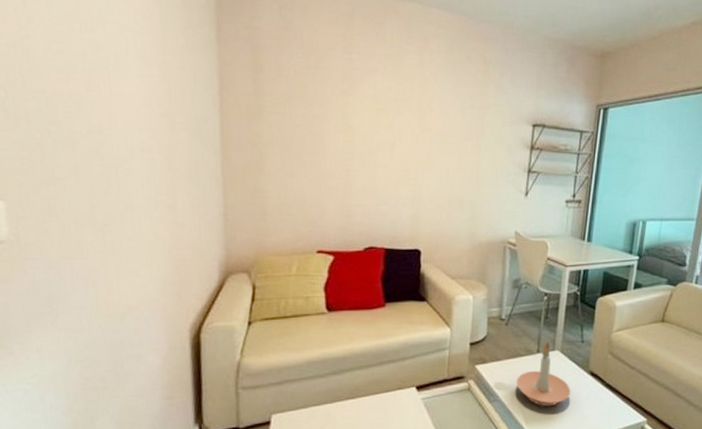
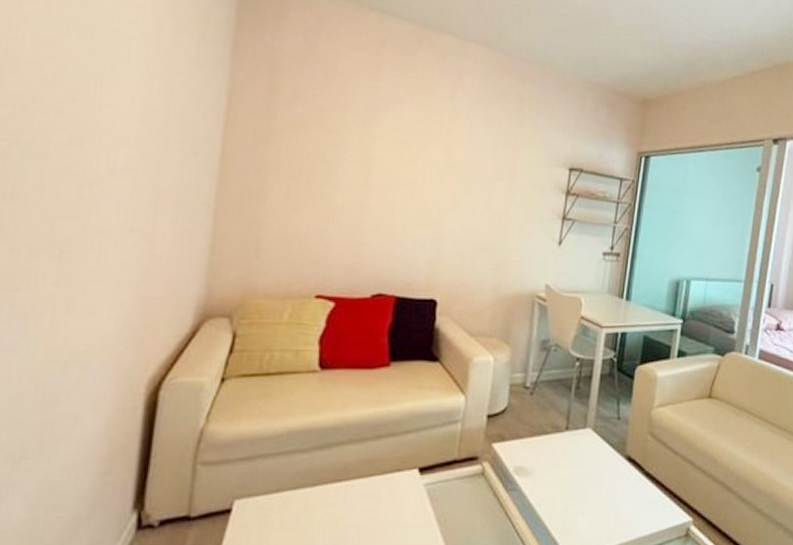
candle holder: present [516,341,571,407] -> none [540,416,604,500]

